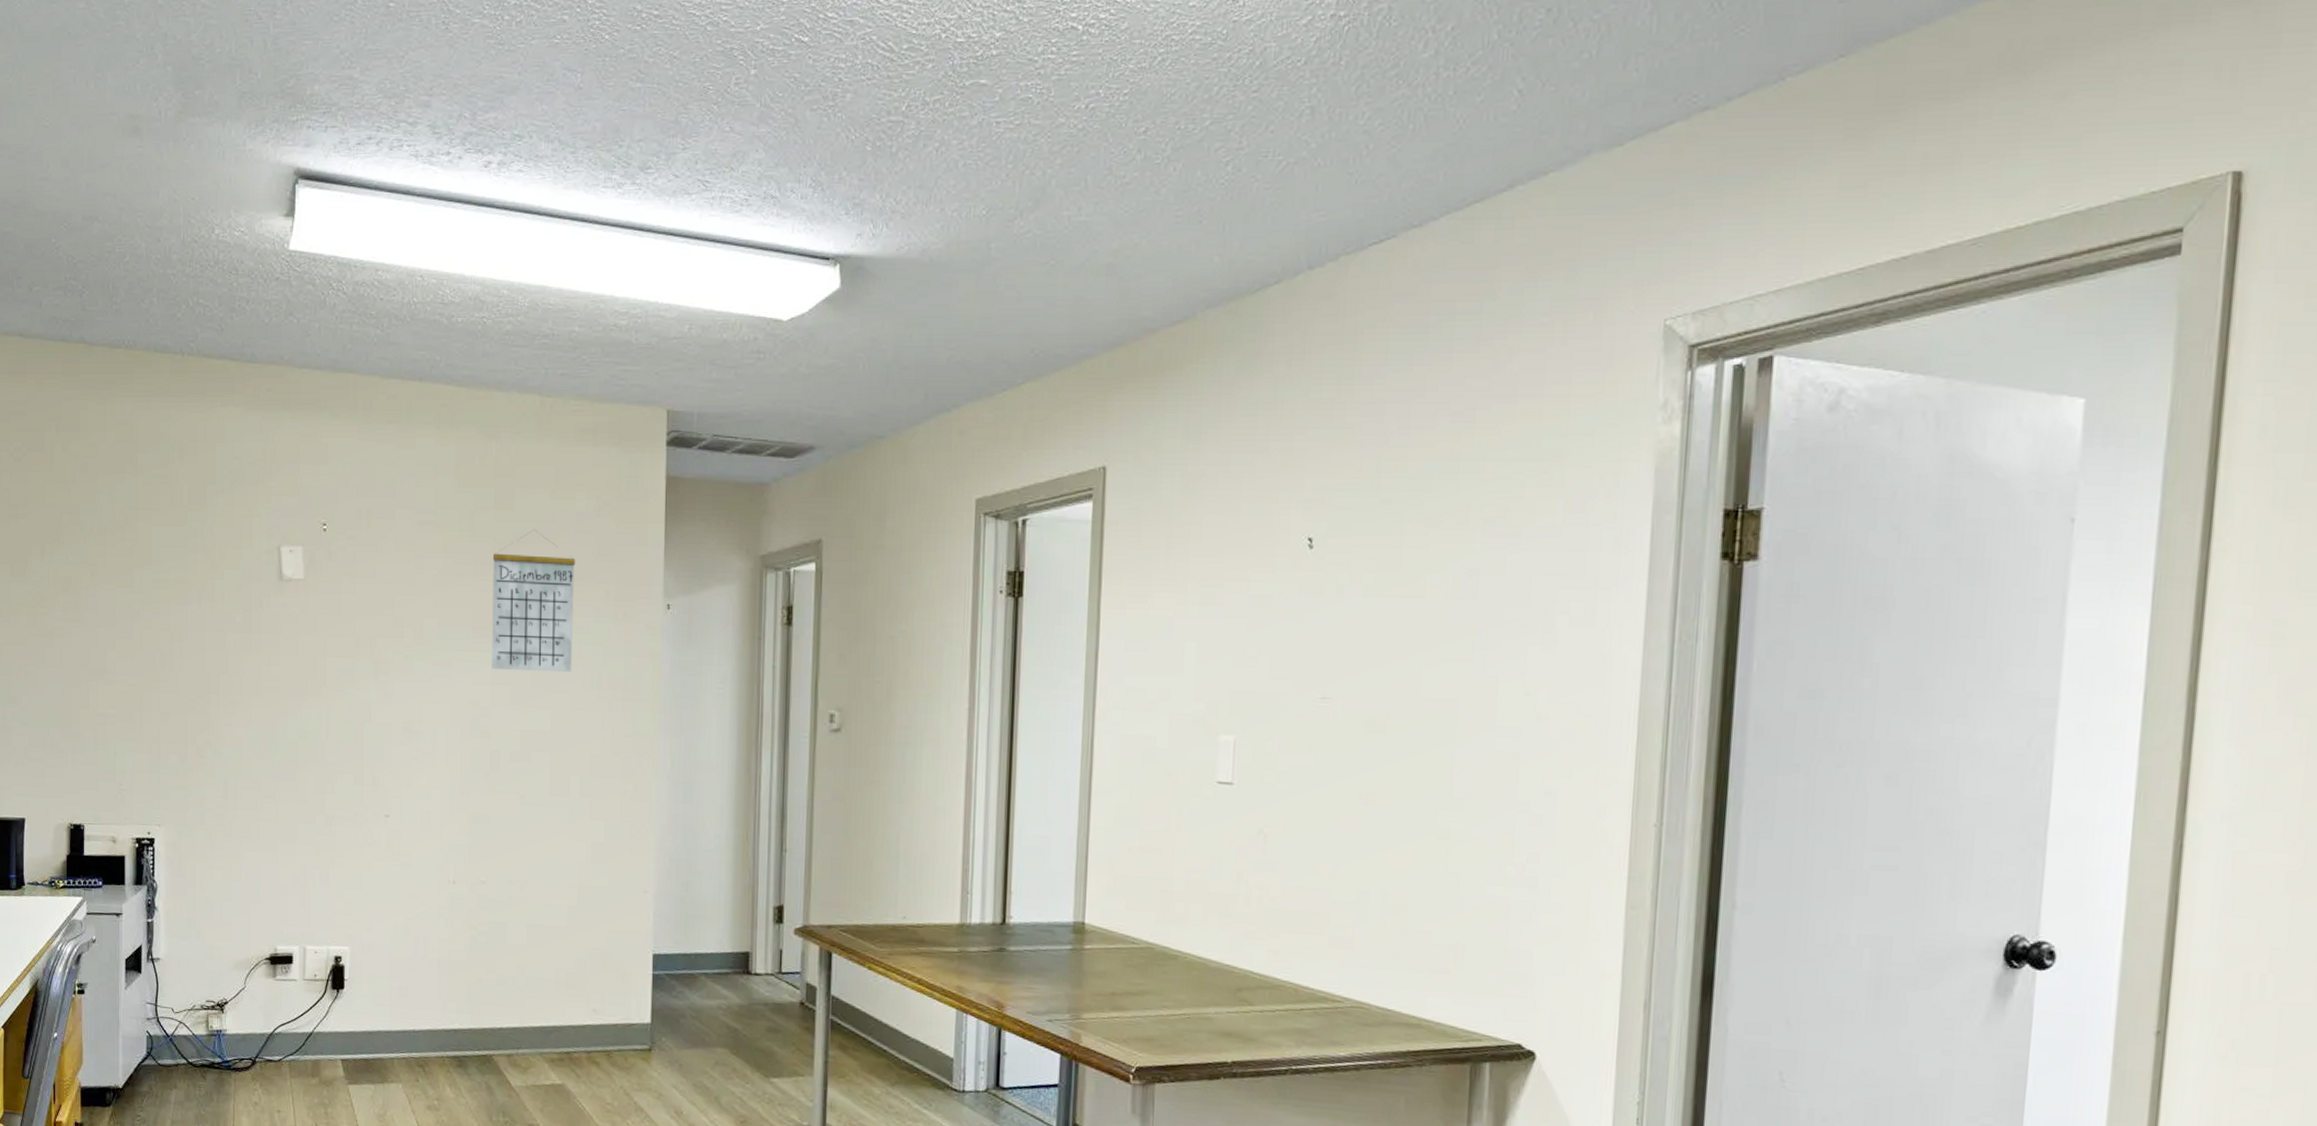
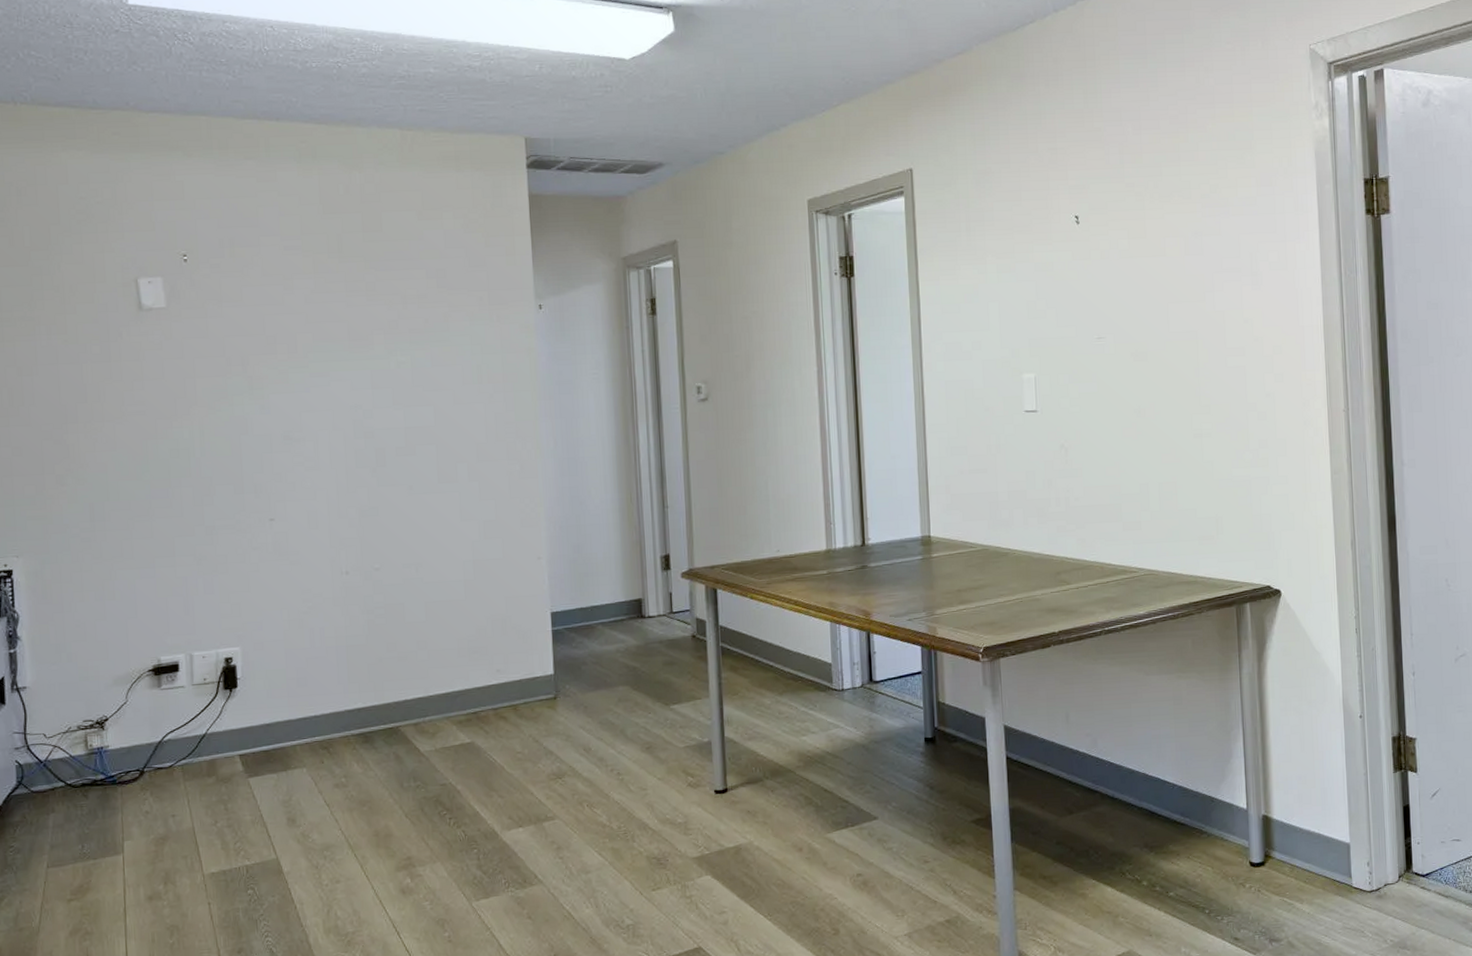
calendar: present [492,529,576,672] -> none [363,247,452,375]

